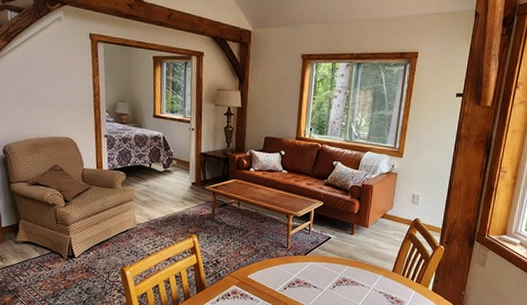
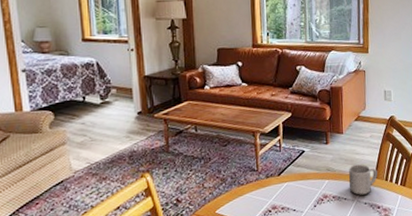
mug: none [367,256,395,285] -> present [349,164,377,195]

